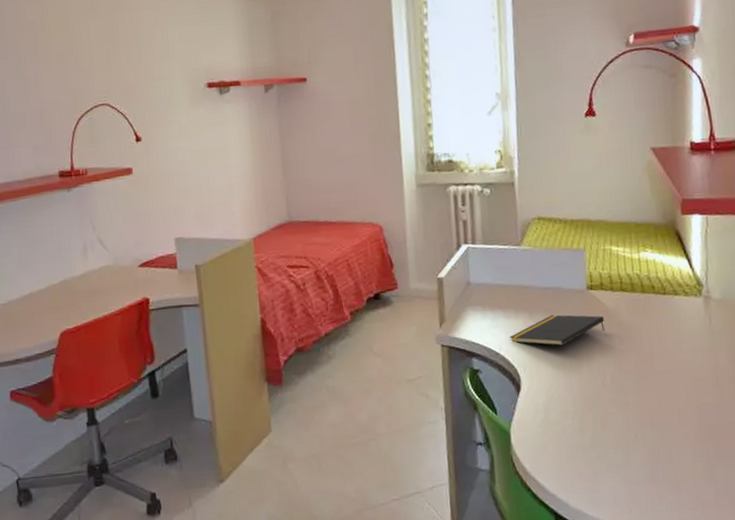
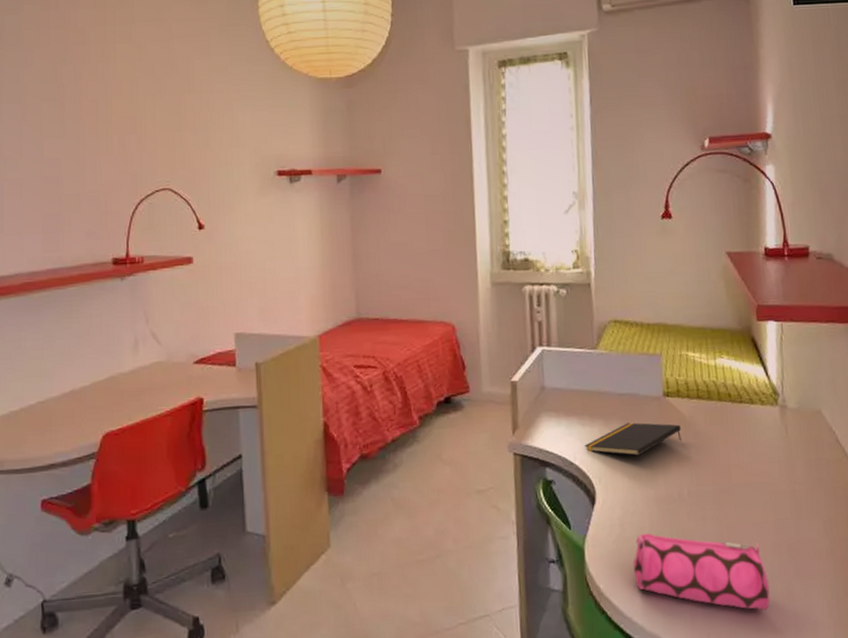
pencil case: none [557,417,692,489] -> present [633,533,771,610]

